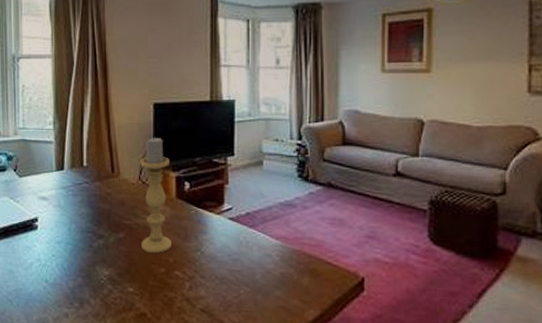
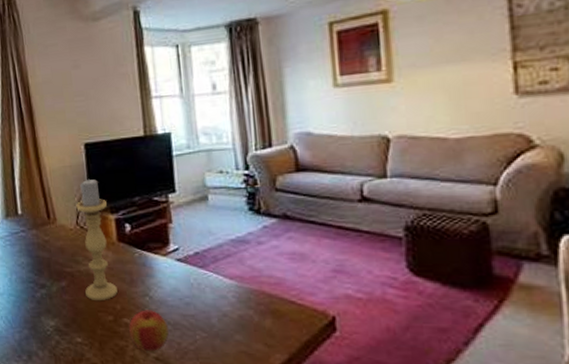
apple: none [179,264,215,304] -> present [129,310,169,352]

